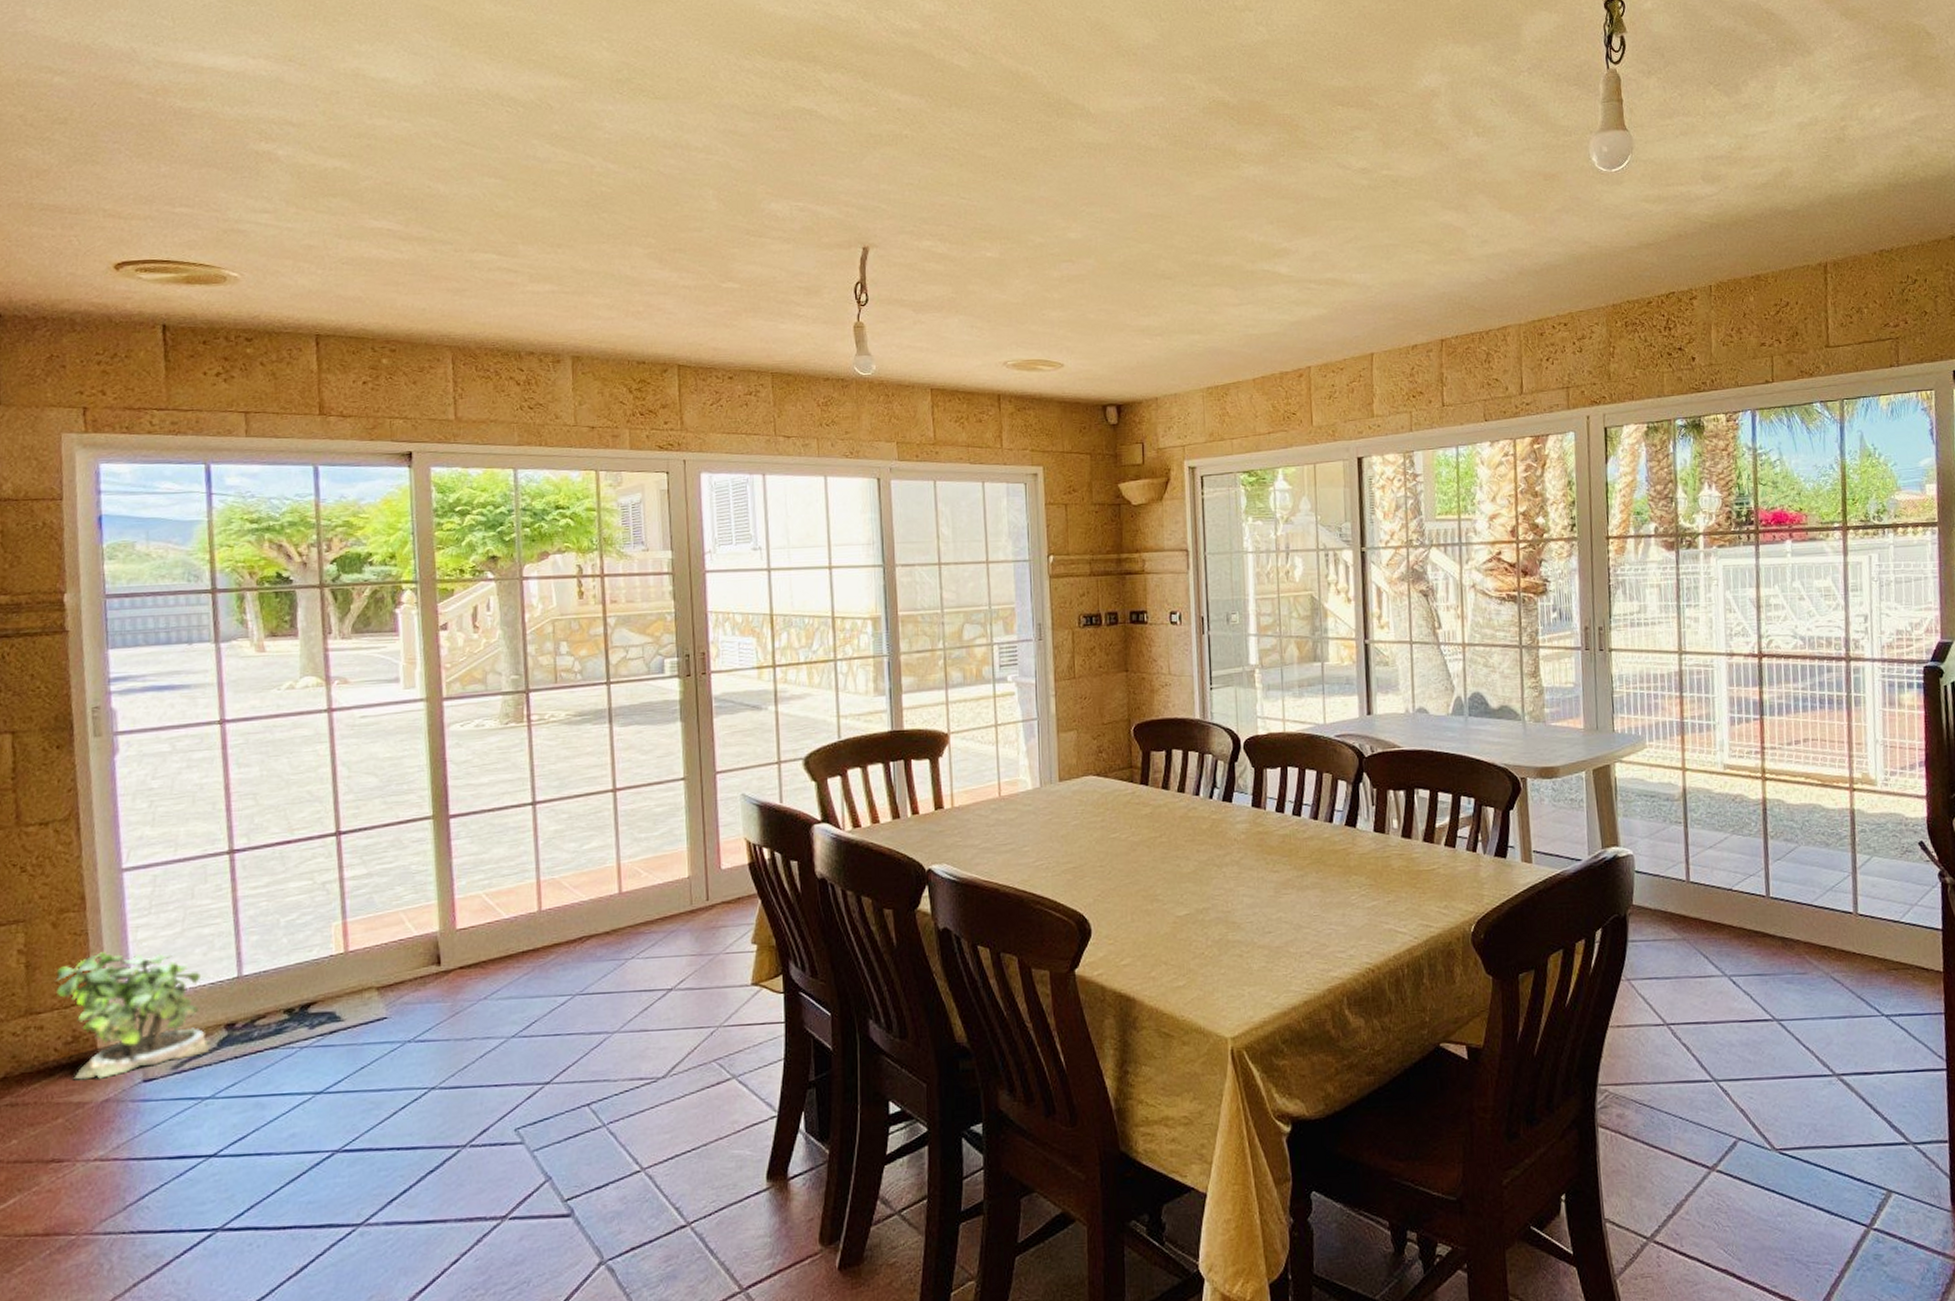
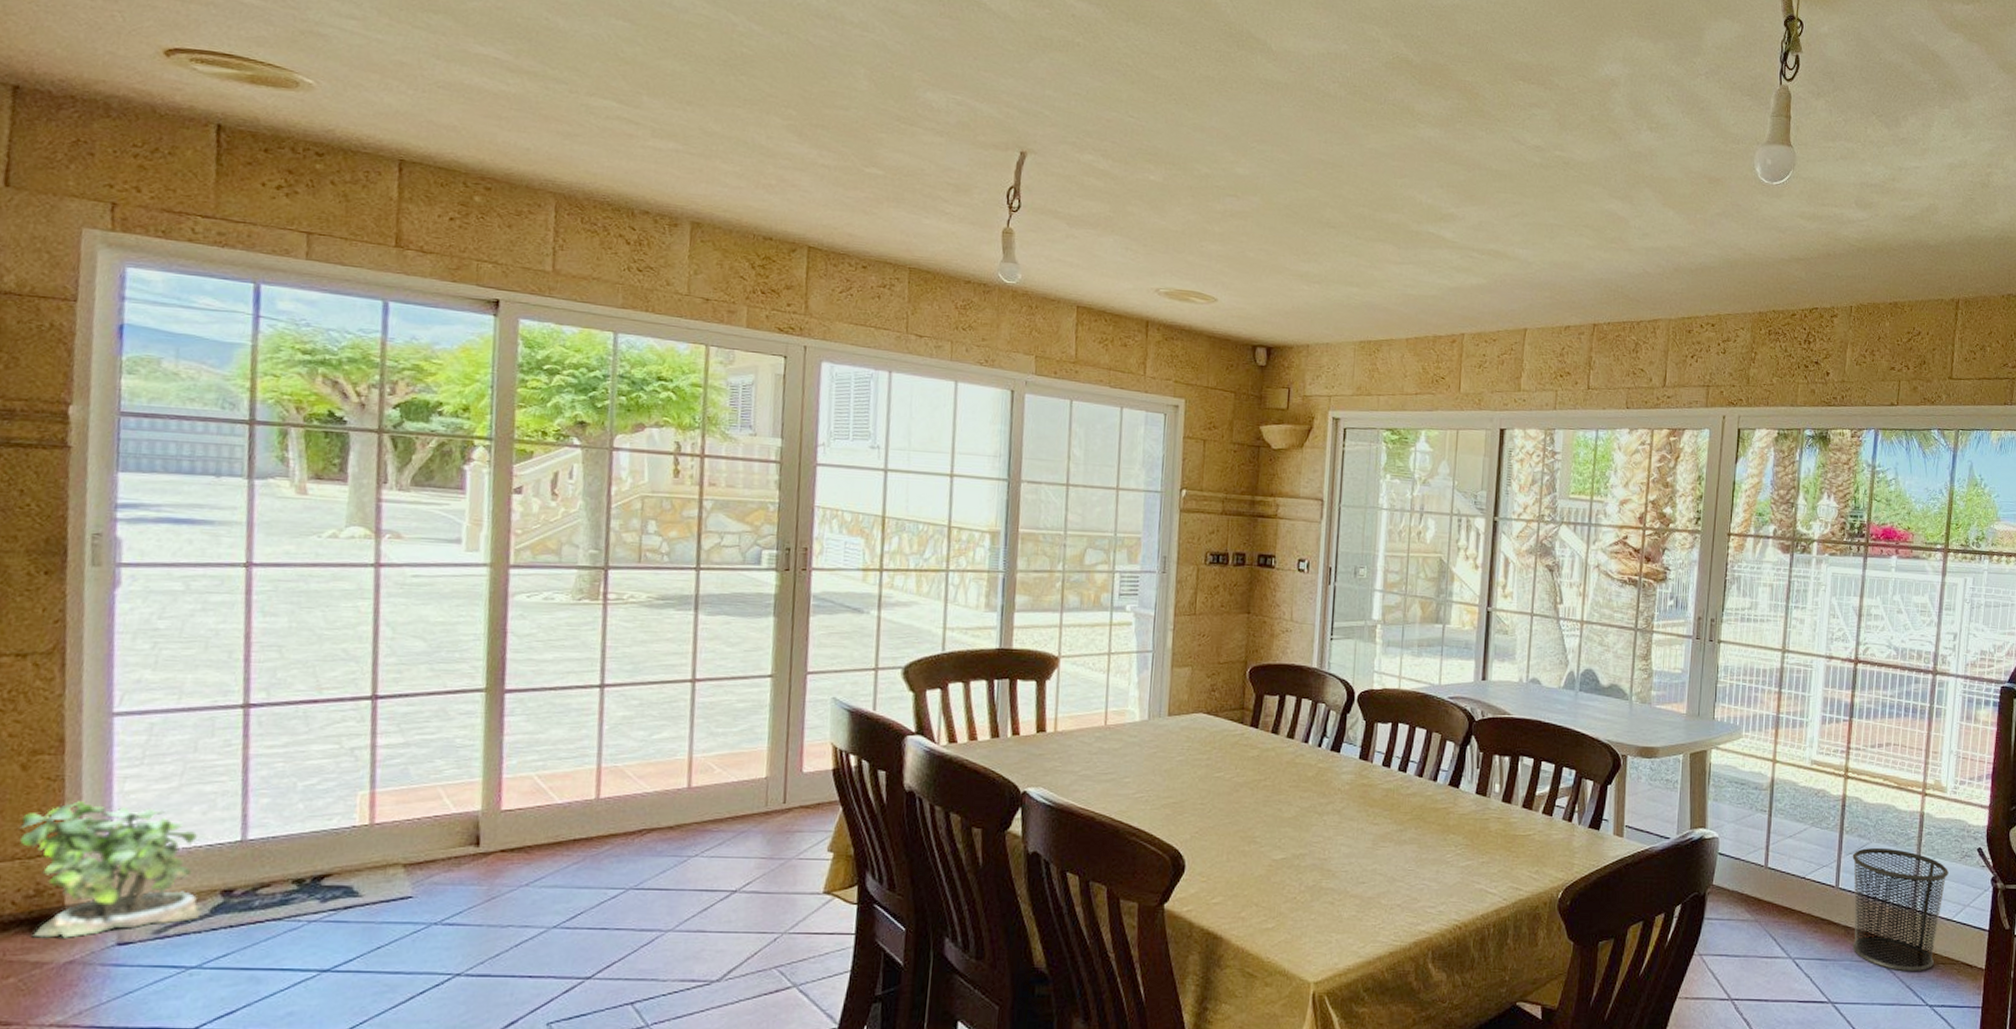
waste bin: none [1780,850,1890,981] -> present [1852,847,1948,972]

